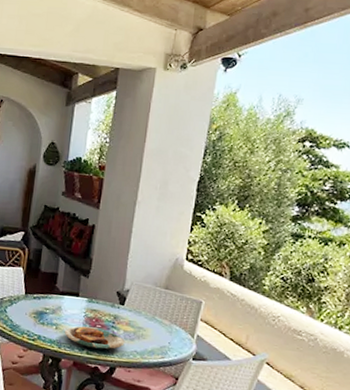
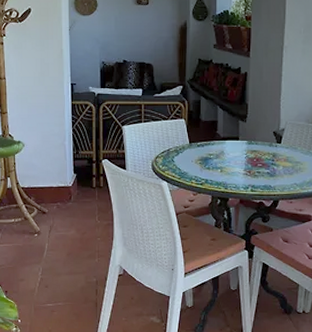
plate: present [64,326,125,350] -> none [228,167,285,185]

